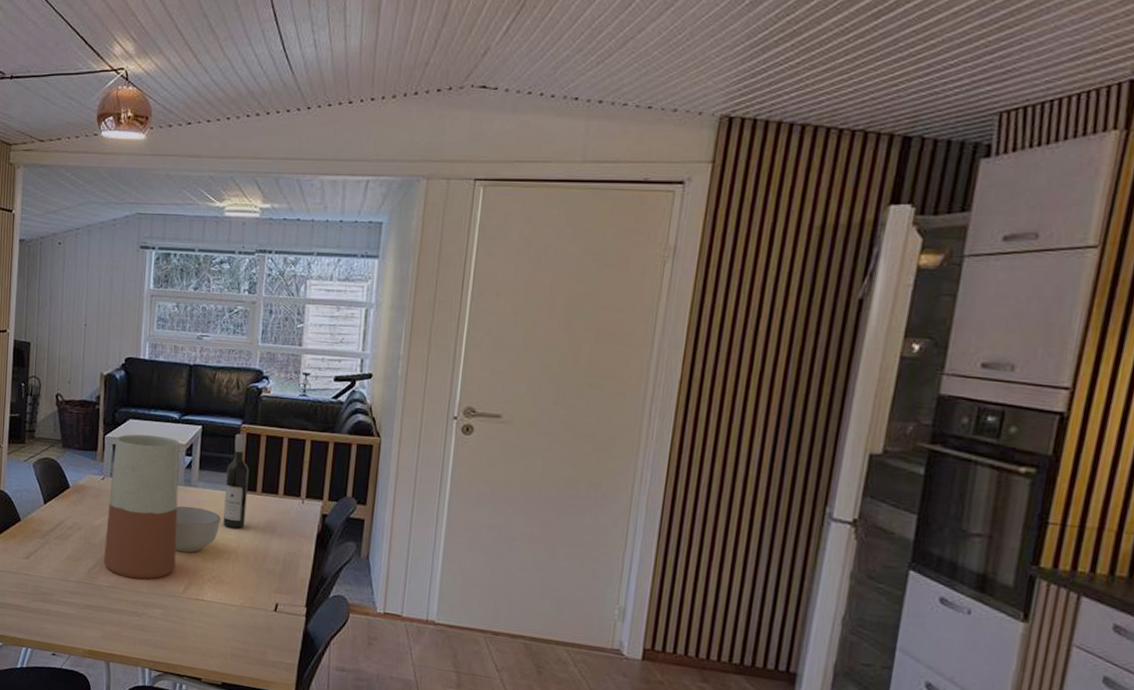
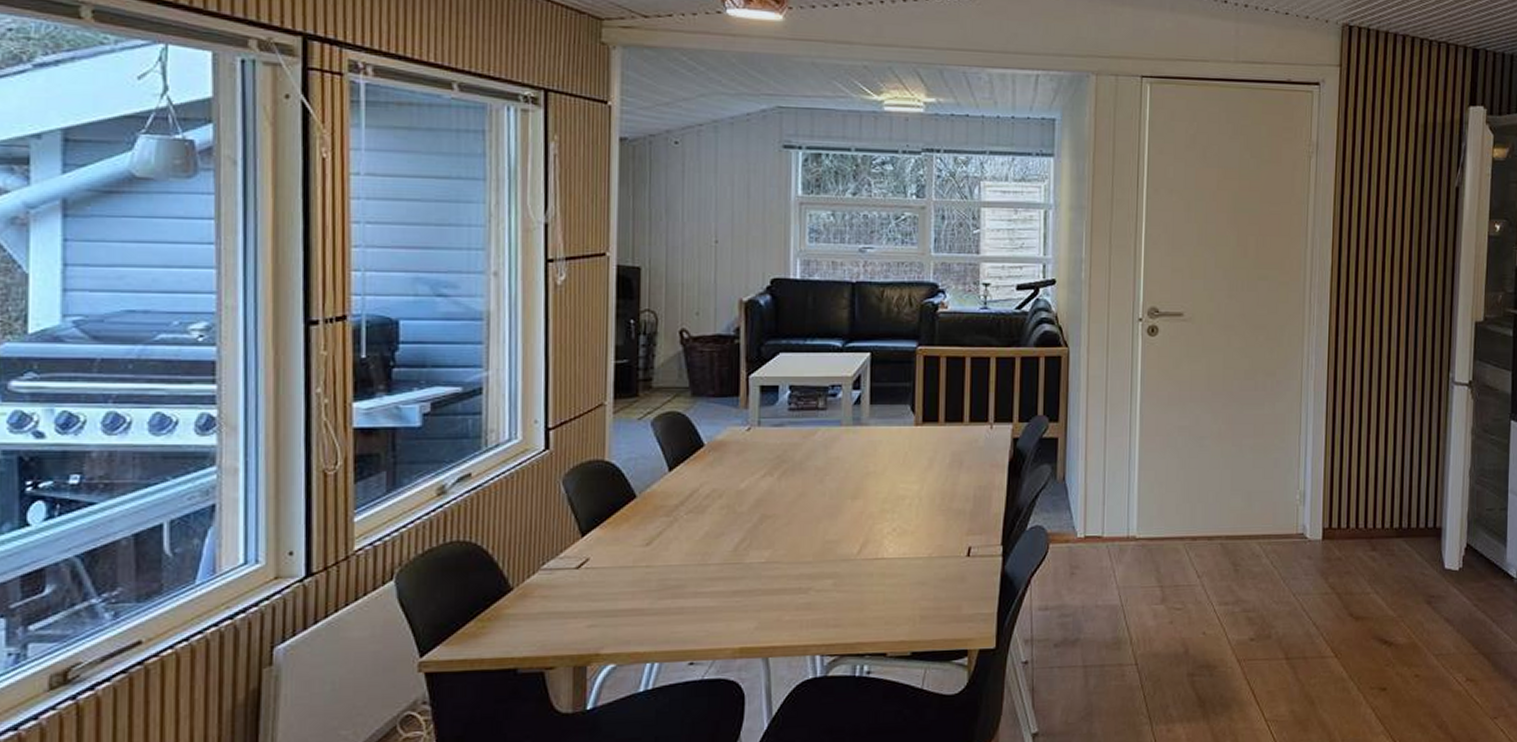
vase: present [104,434,180,580] -> none [755,369,848,548]
bowl: present [175,506,221,553] -> none [844,449,899,506]
bottle: present [223,433,249,529] -> none [902,357,929,468]

